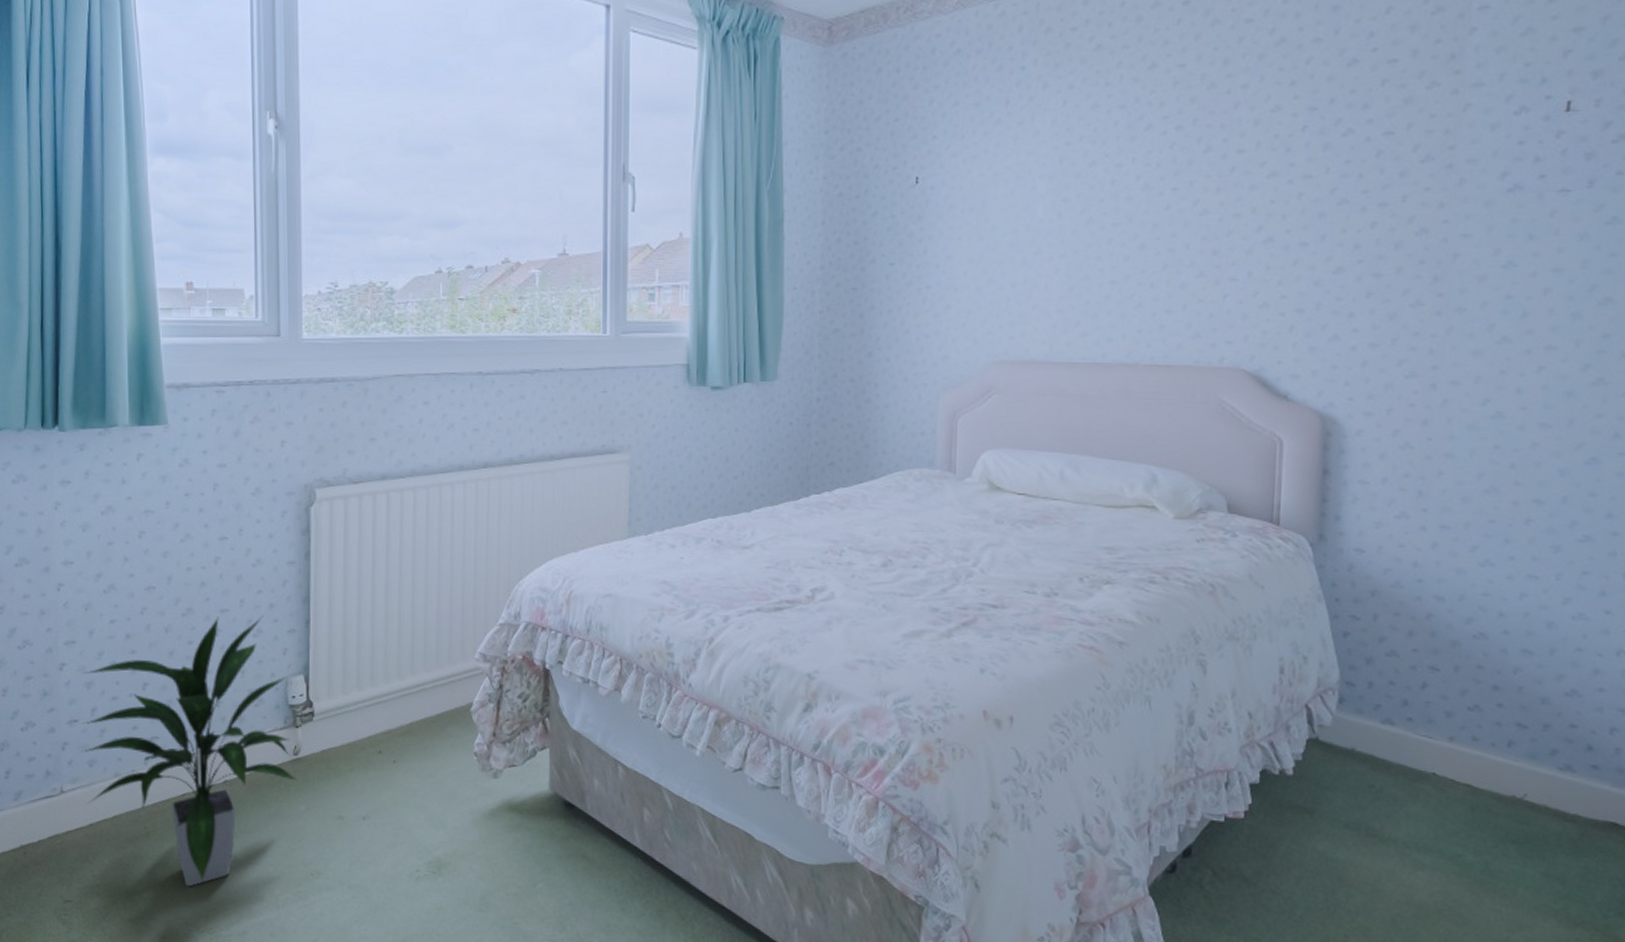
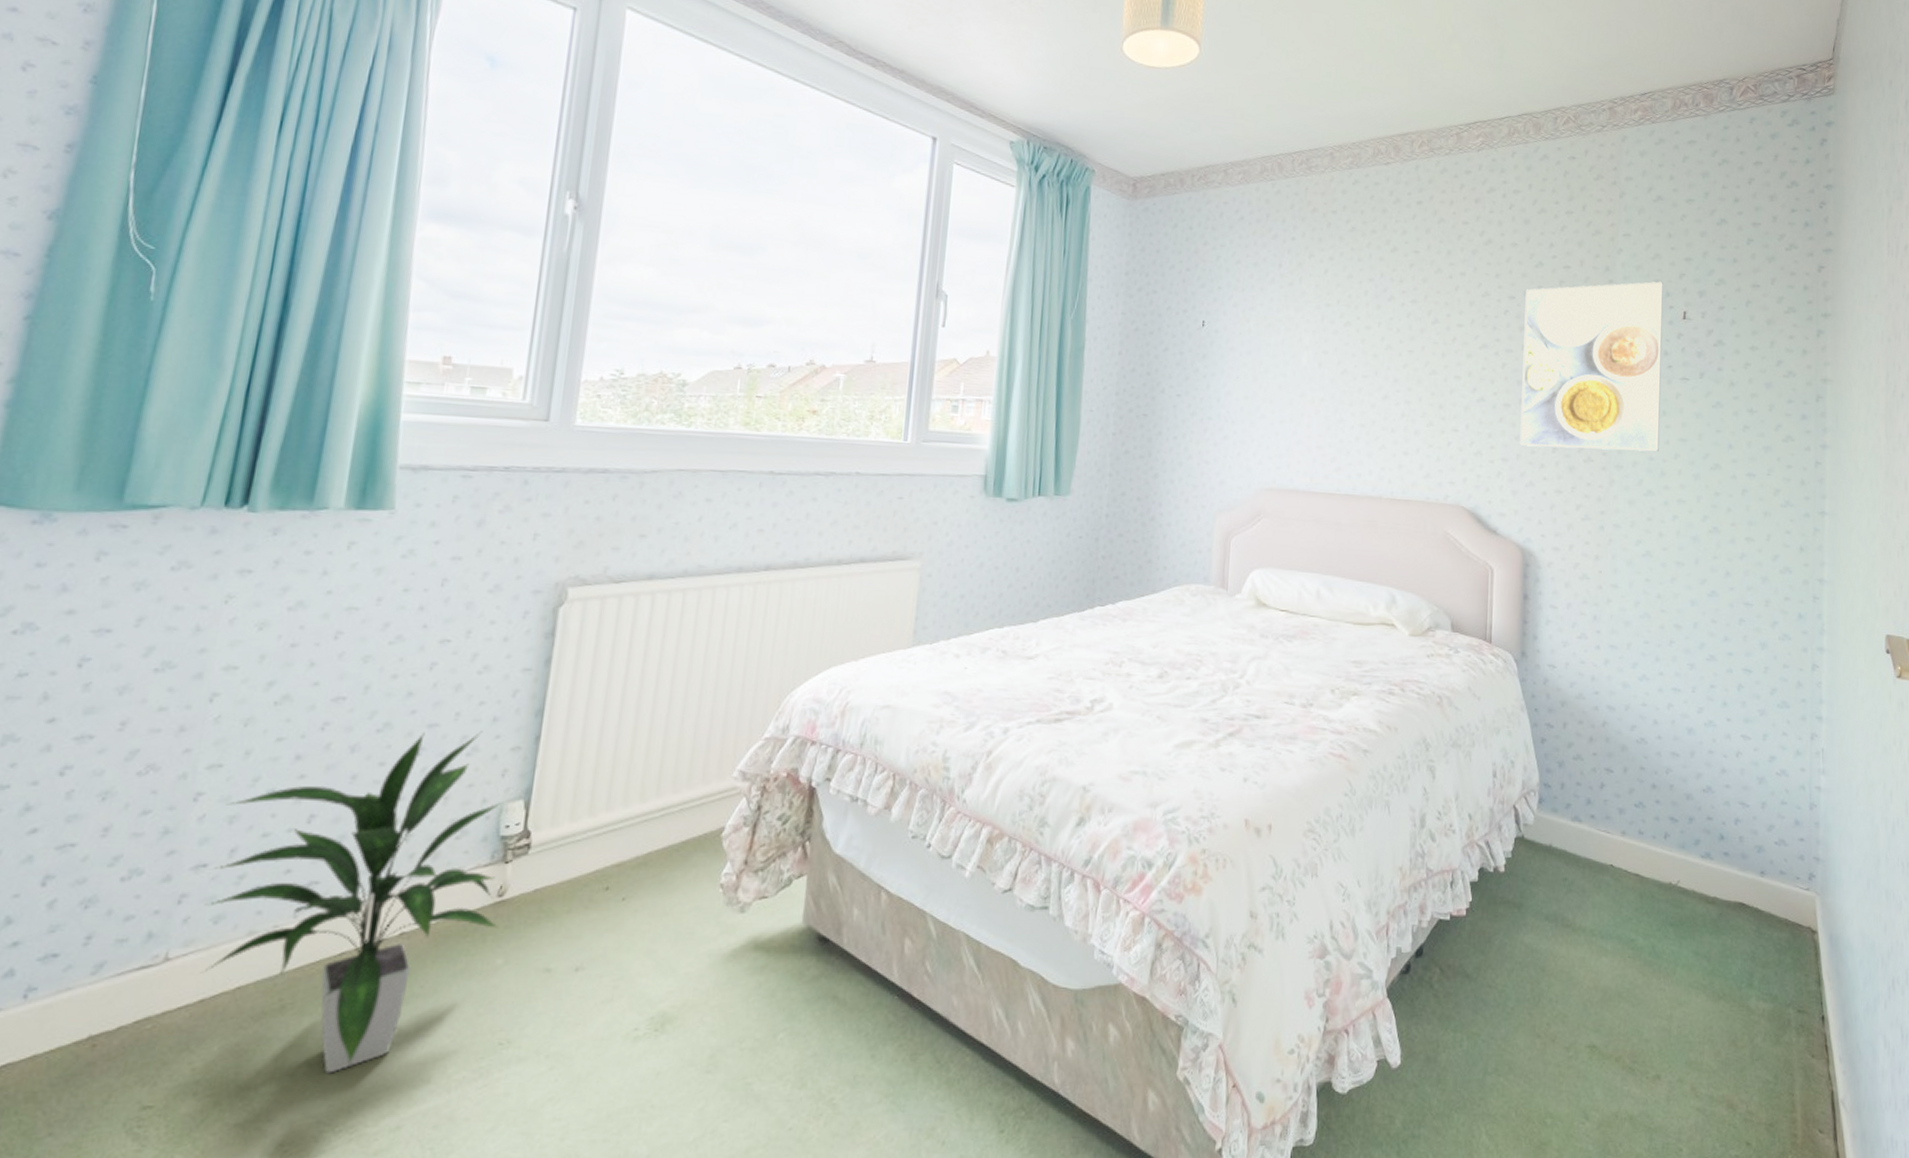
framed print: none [1321,64,1537,293] -> present [1520,281,1663,452]

